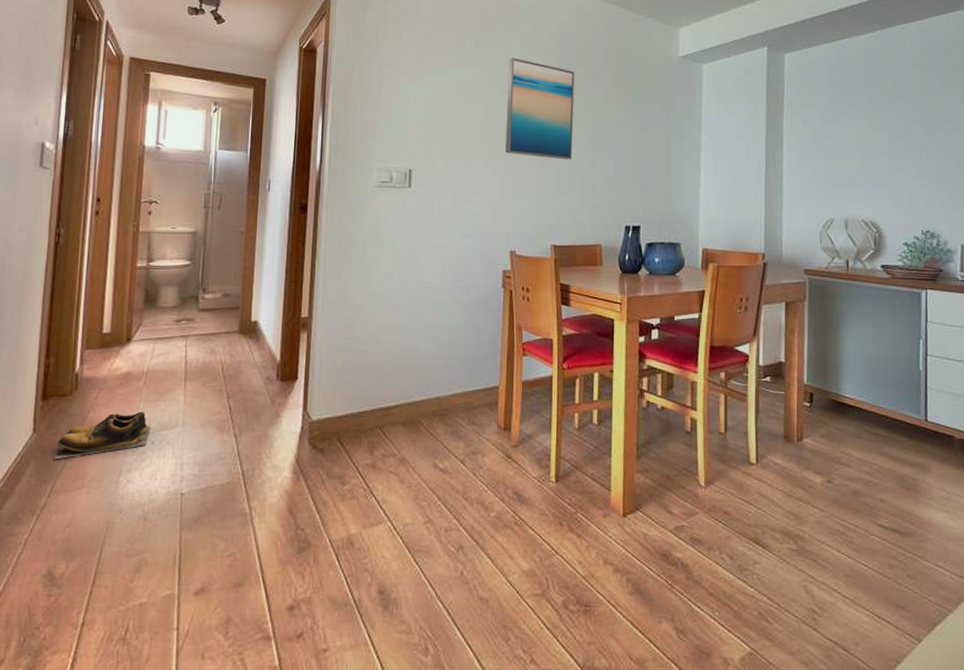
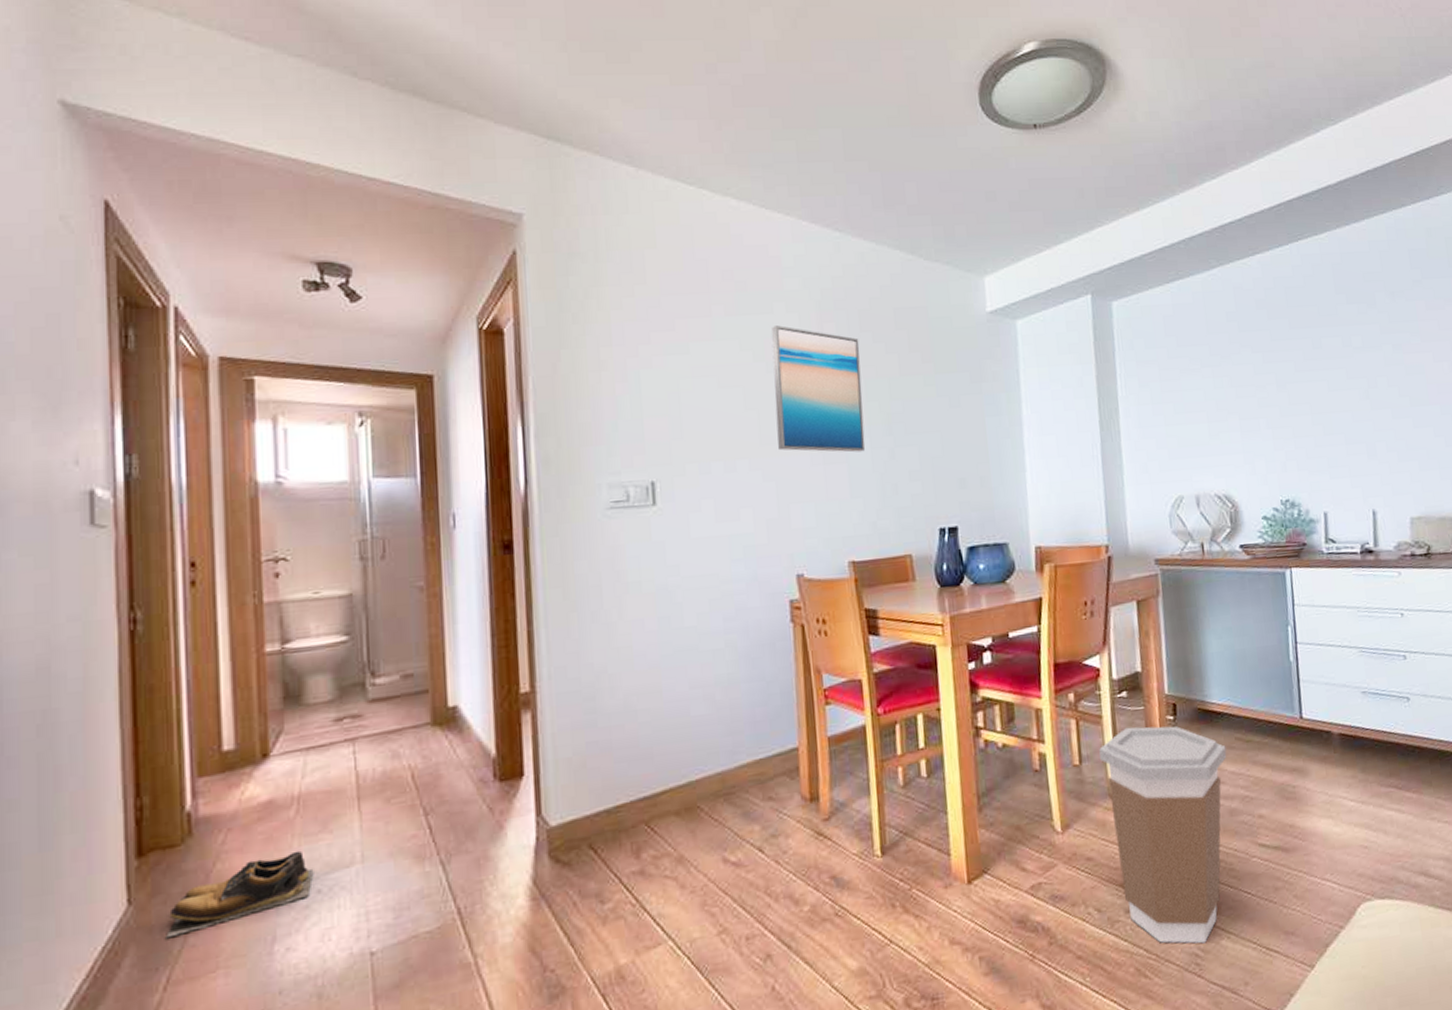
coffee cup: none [743,407,855,602] -> present [1099,726,1227,944]

